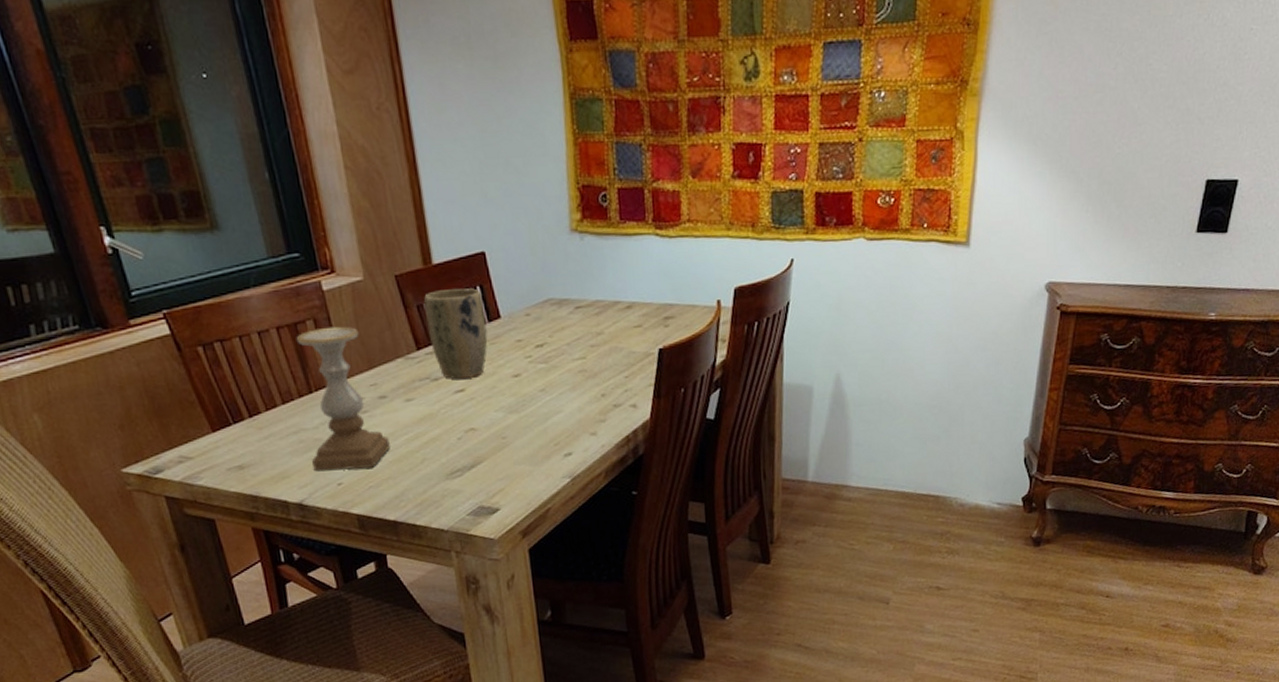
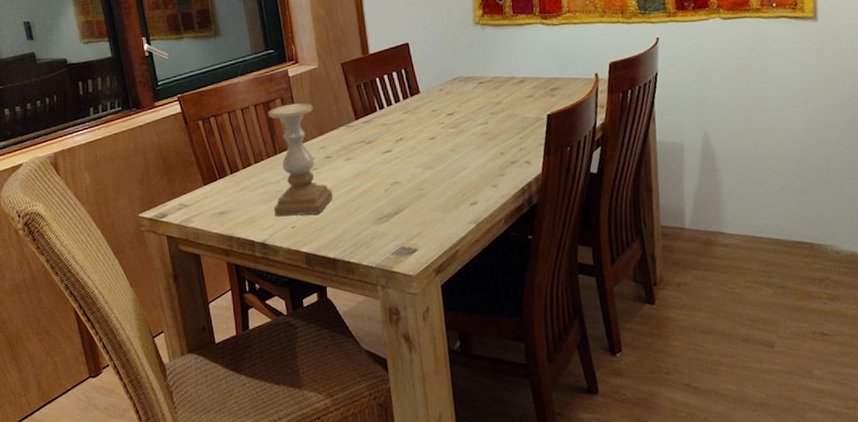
plant pot: present [424,288,488,379] -> none [362,71,410,142]

